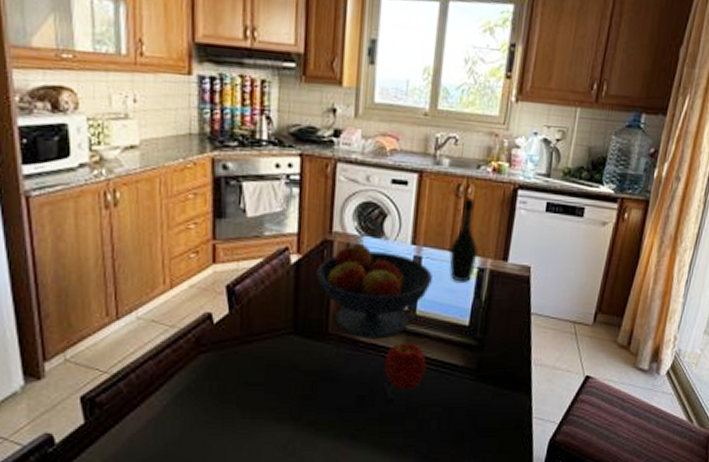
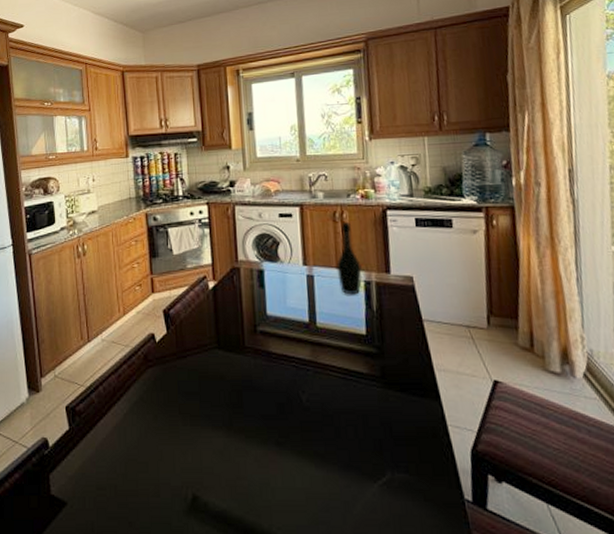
fruit bowl: present [316,242,433,339] -> none [230,268,327,351]
apple: present [384,343,427,390] -> none [296,353,334,398]

